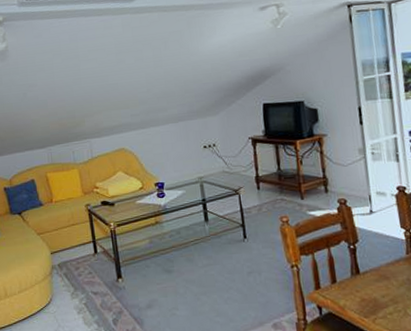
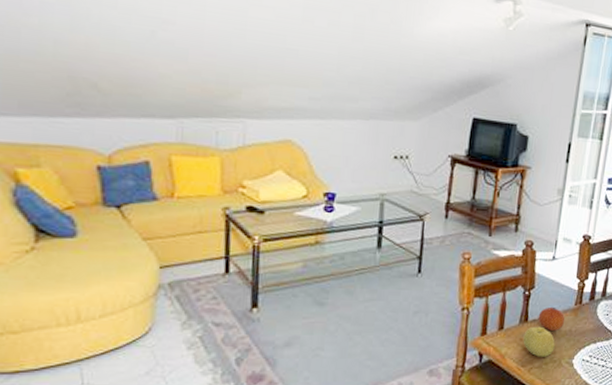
fruit: none [359,277,396,307] -> present [523,326,555,357]
fruit: none [369,257,400,282] -> present [538,306,565,332]

